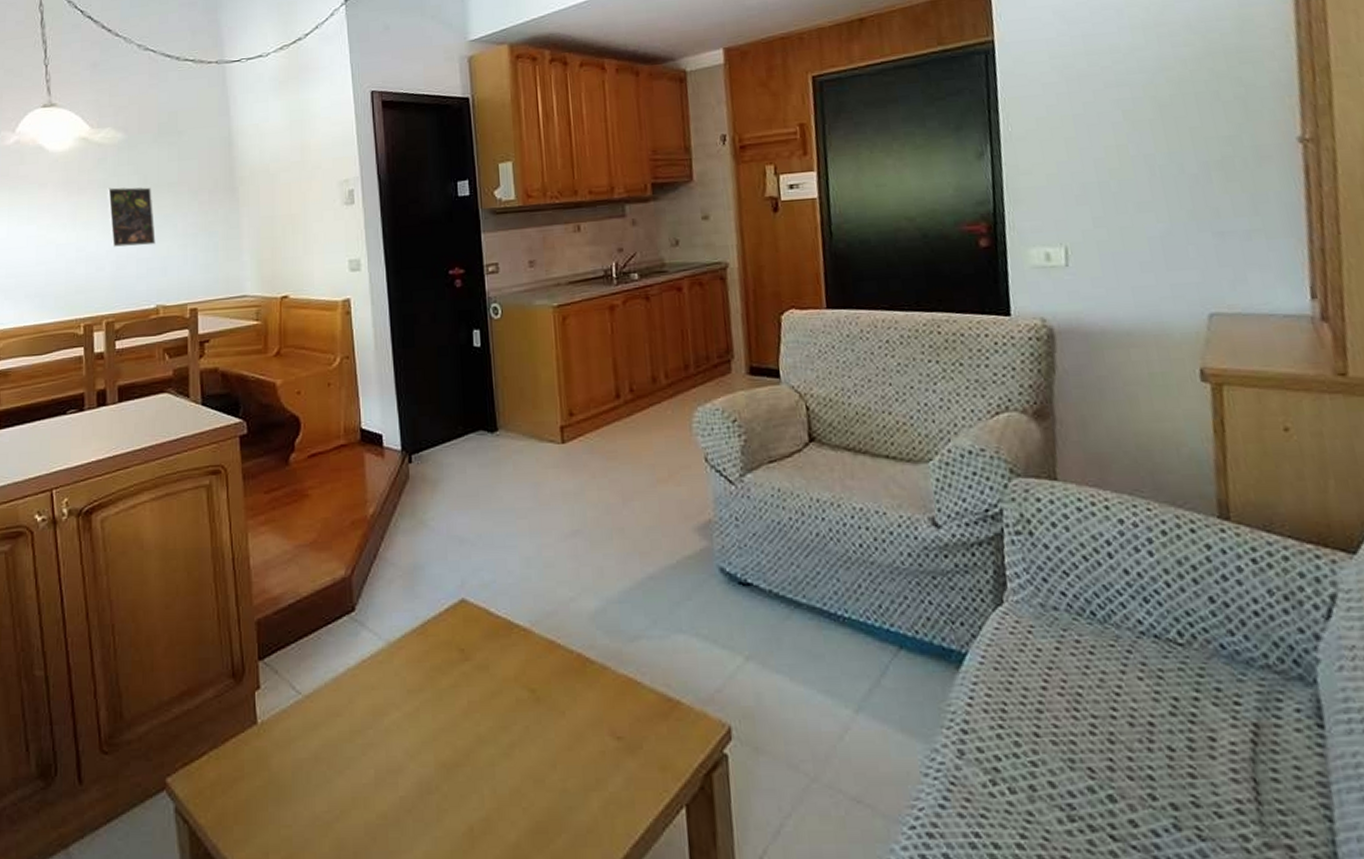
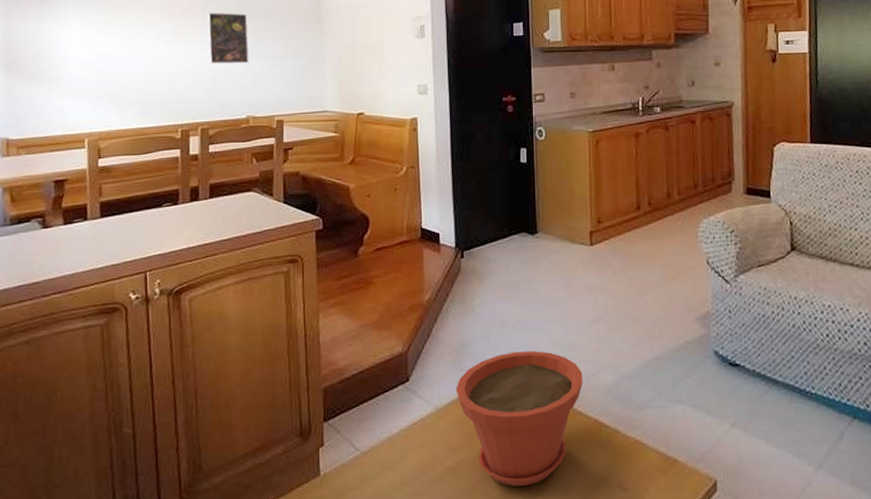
plant pot: none [410,572,561,735] -> present [456,351,583,486]

